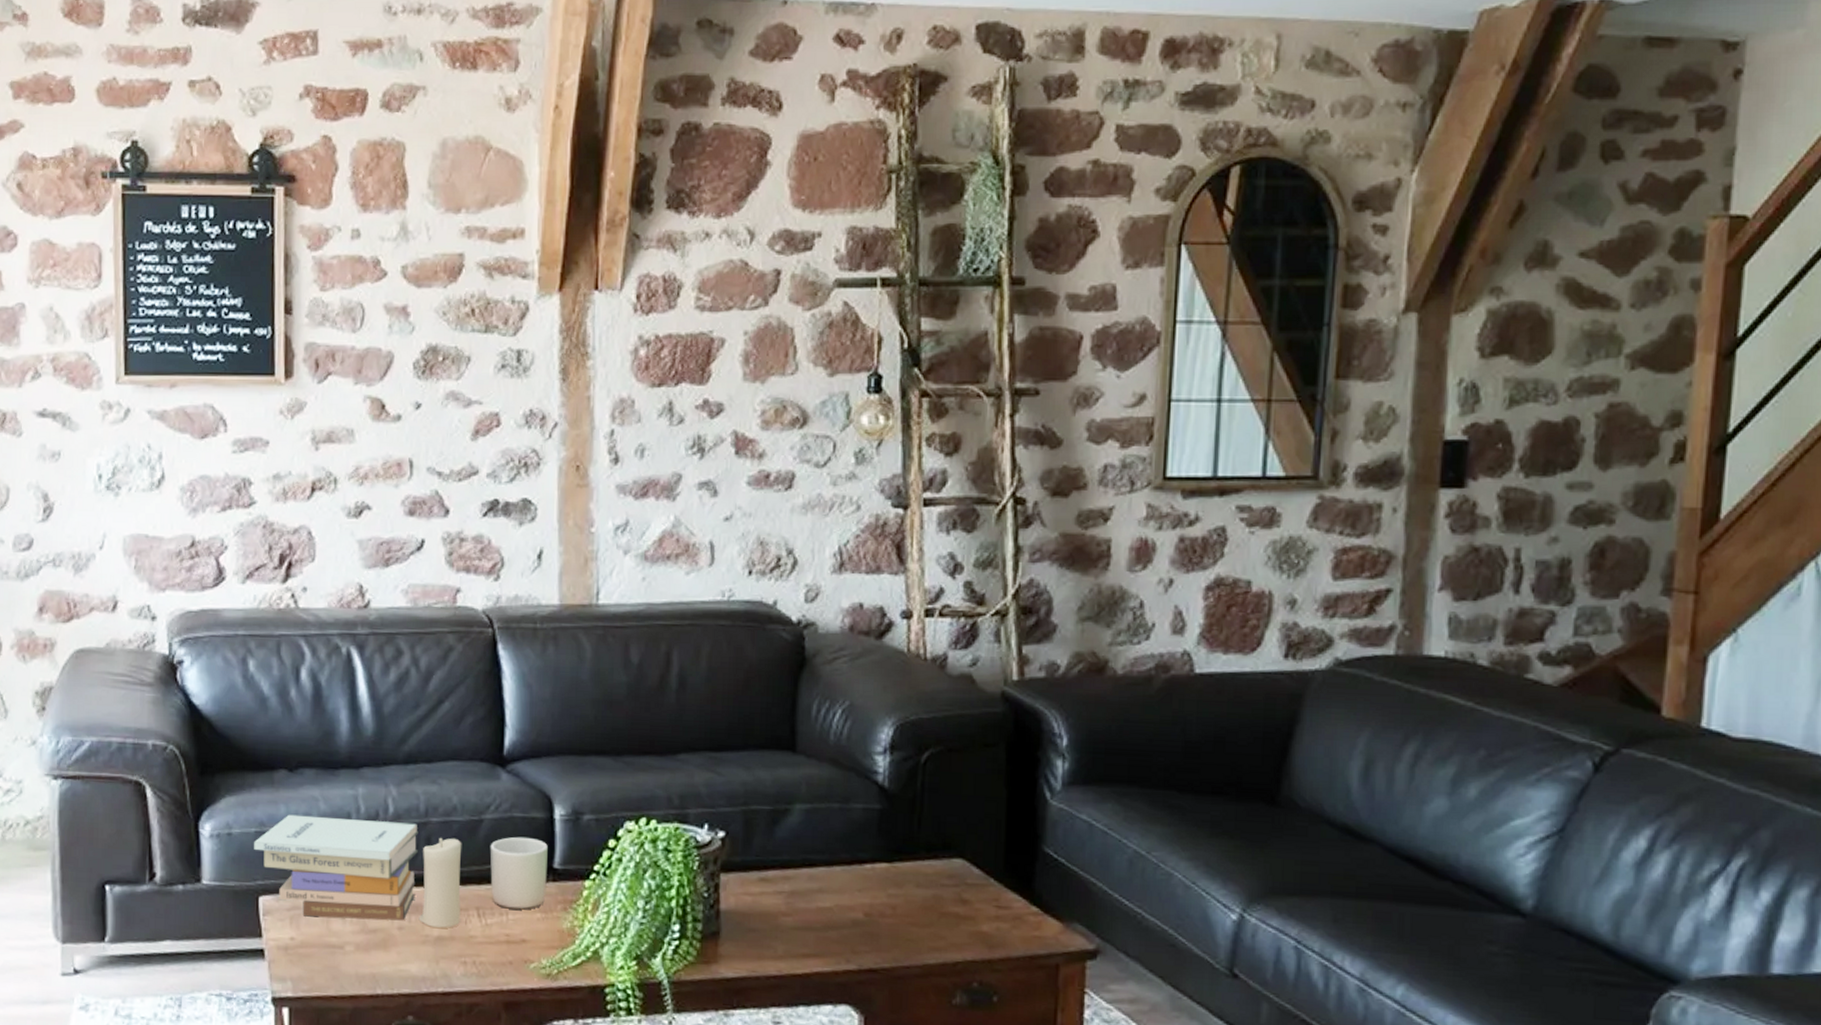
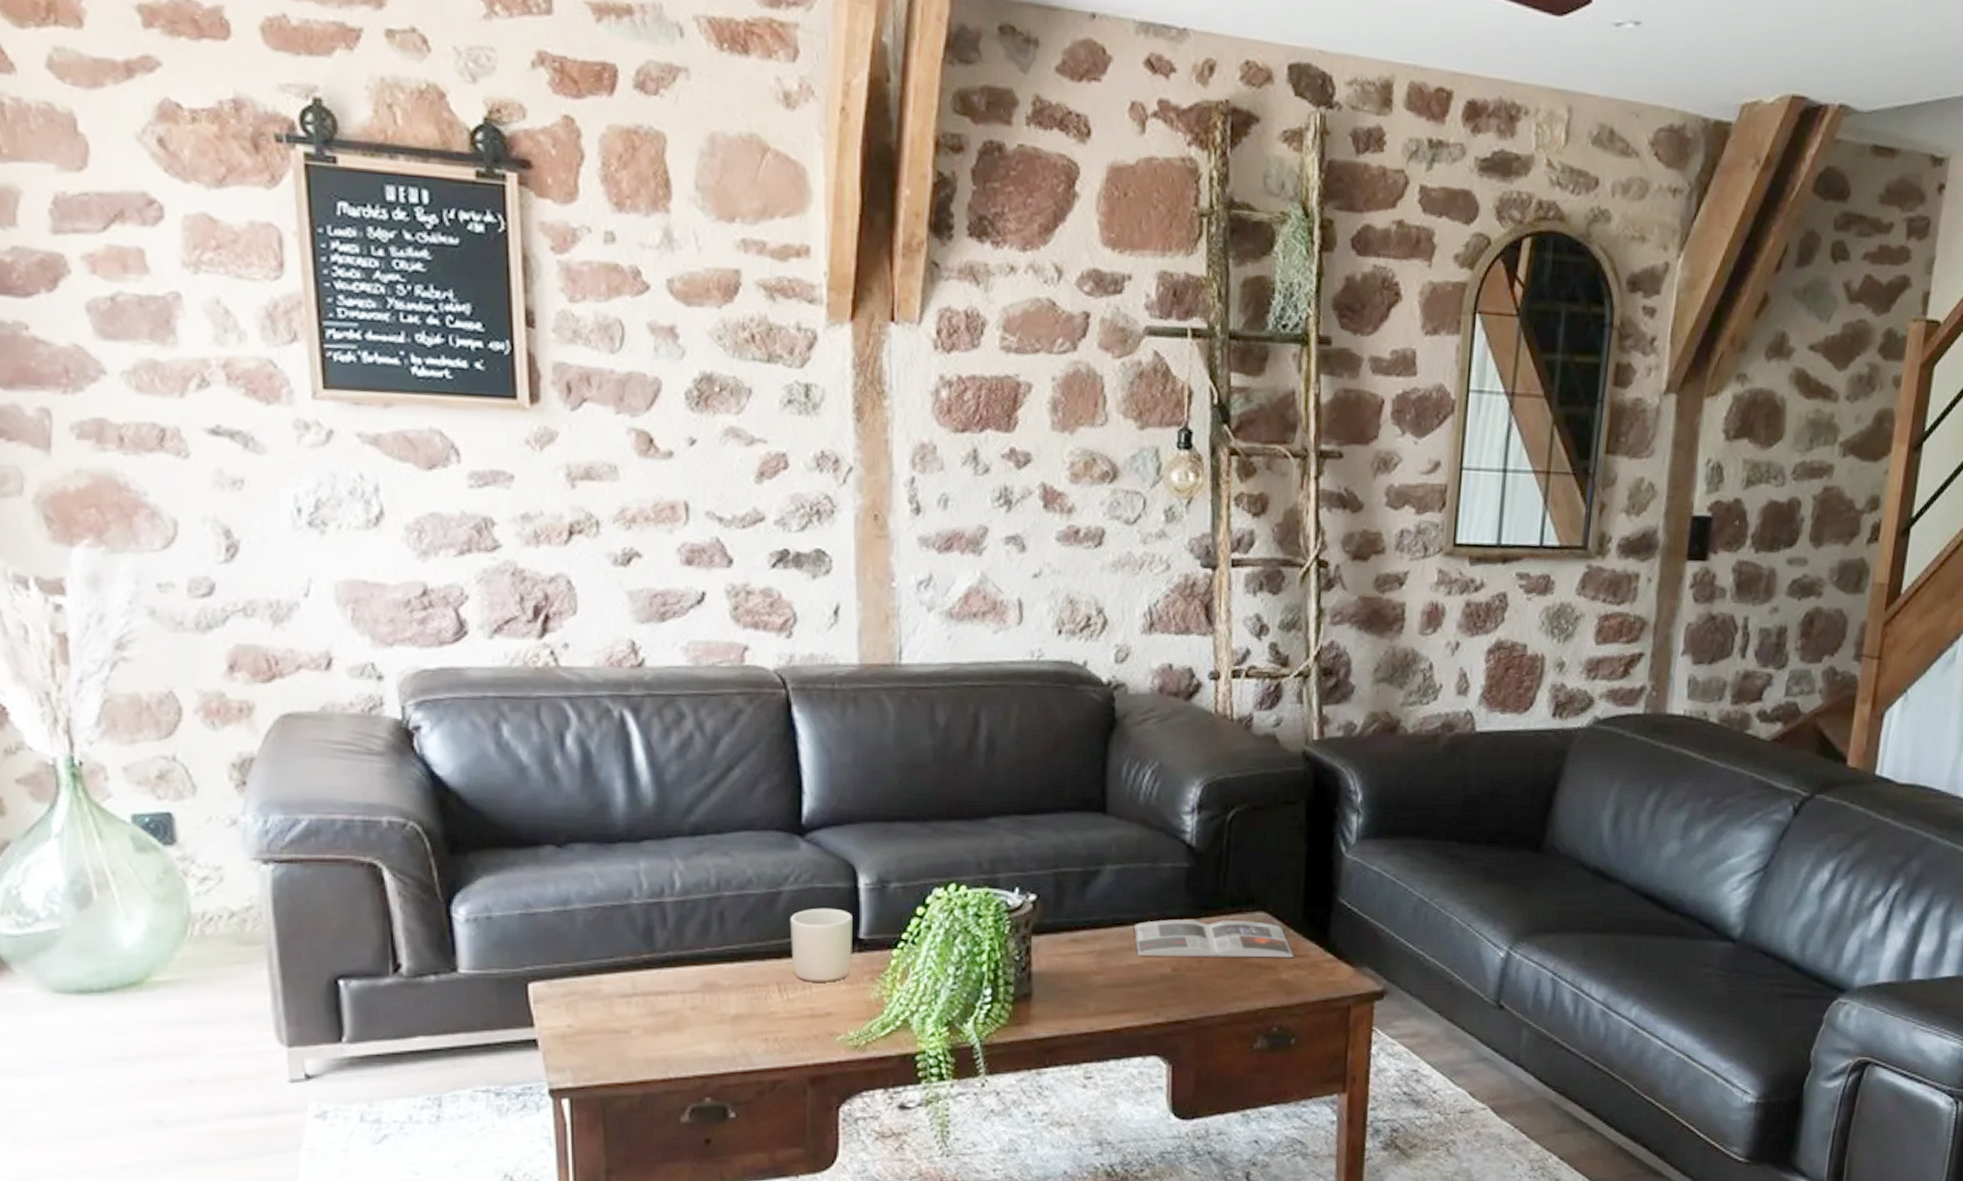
books: present [254,814,418,921] -> none [519,894,710,1002]
candle: present [418,837,462,929] -> none [713,911,761,1007]
magazine: none [823,862,995,908] -> present [1133,919,1294,958]

